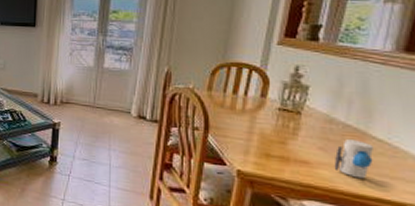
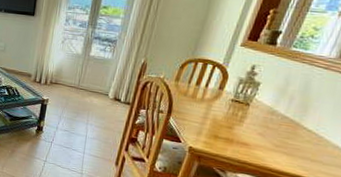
toy: present [334,139,375,179] -> none [267,128,304,160]

